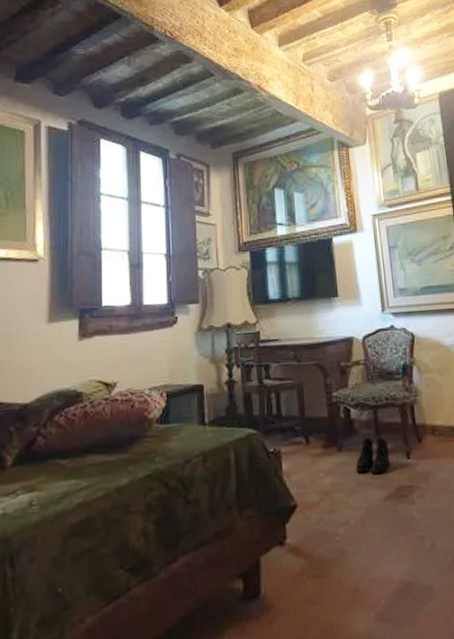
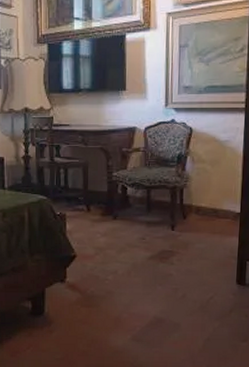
boots: present [356,437,391,475] -> none [128,210,157,240]

